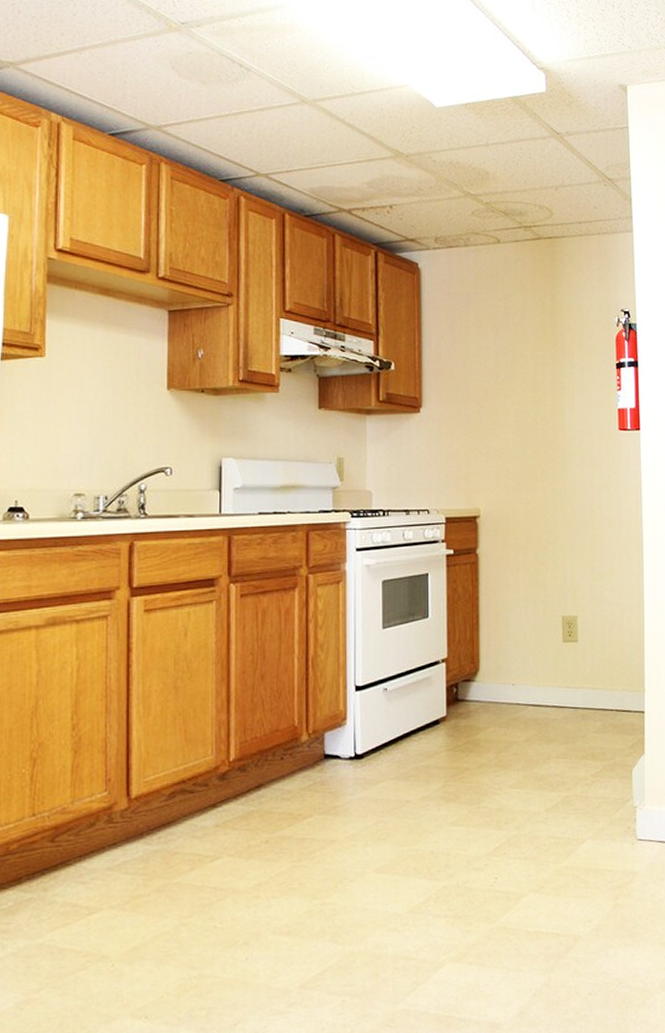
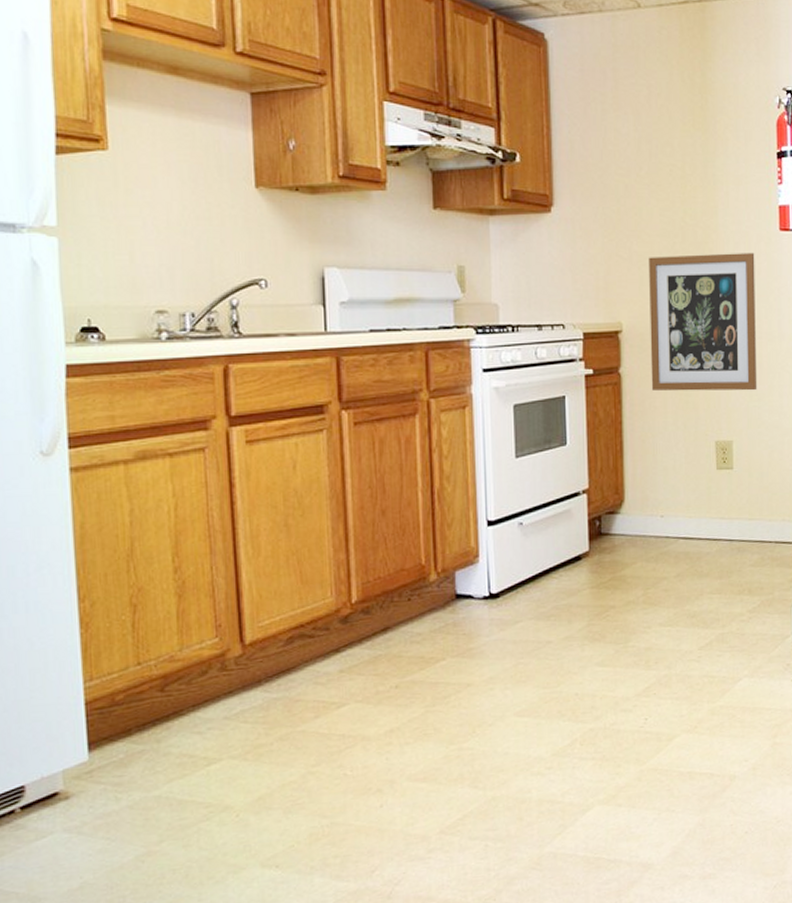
wall art: none [504,449,600,571] -> present [649,253,758,391]

